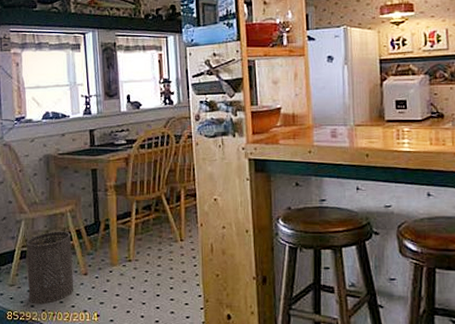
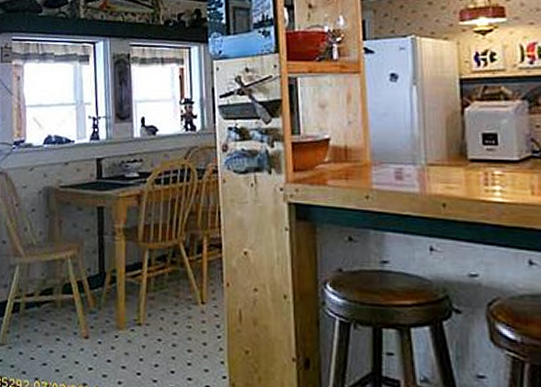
trash can: present [26,231,74,305] -> none [19,281,73,372]

